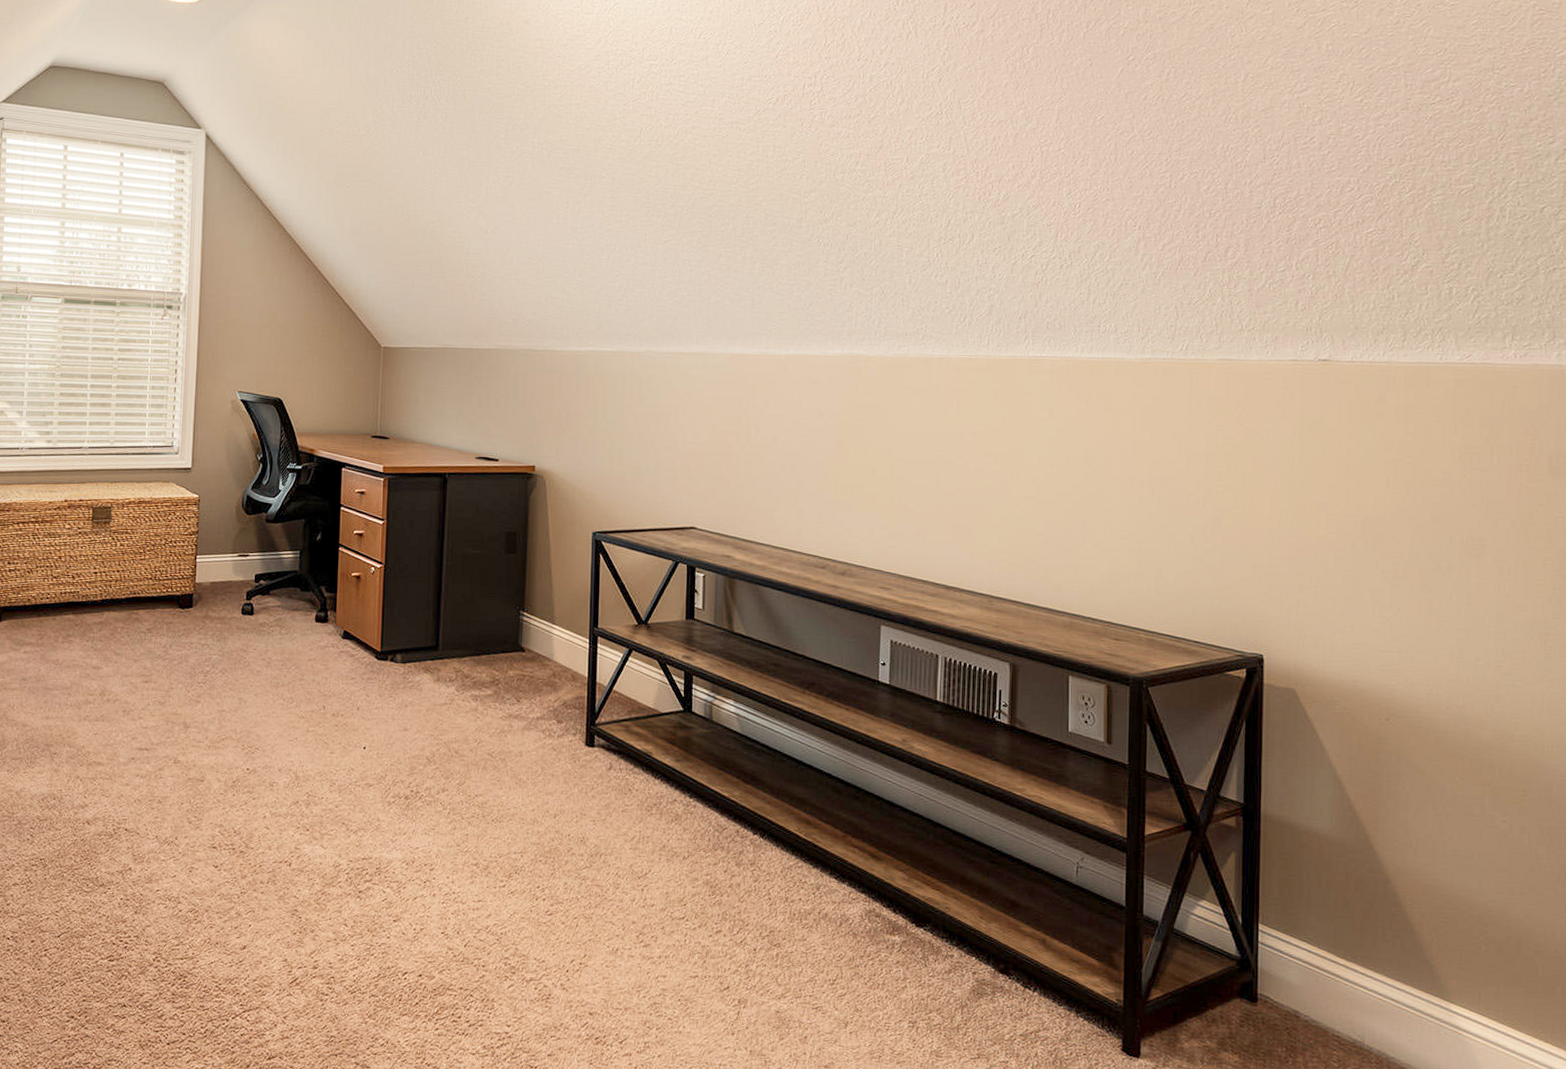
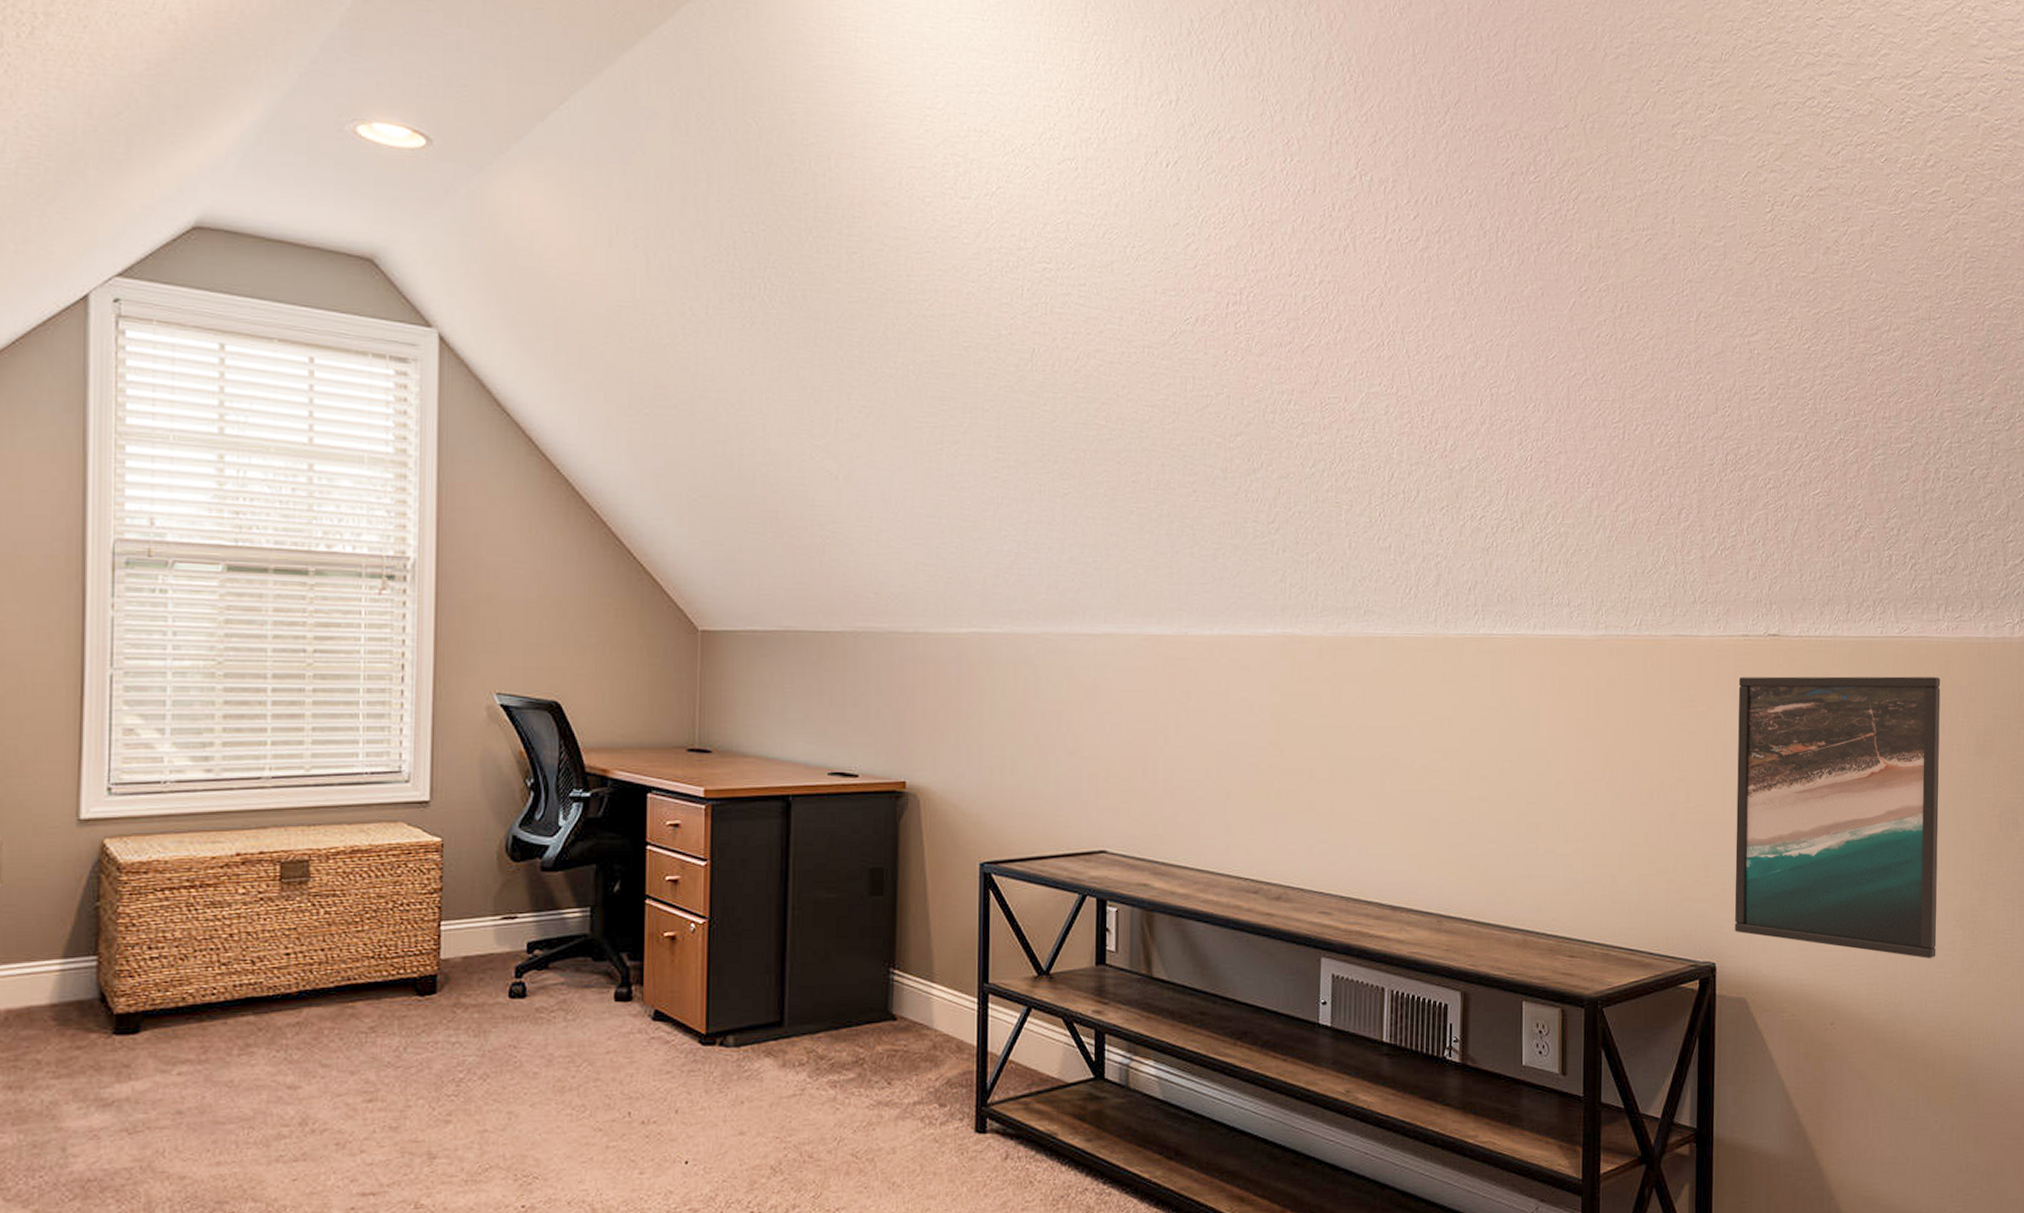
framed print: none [1283,397,1507,666] -> present [1735,676,1941,958]

